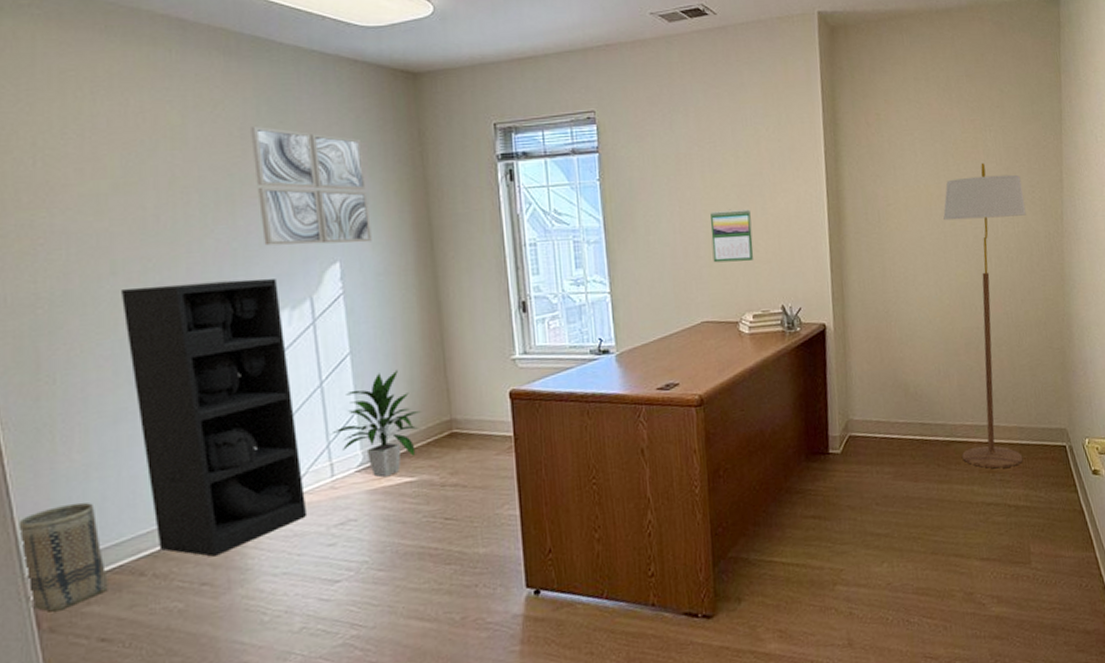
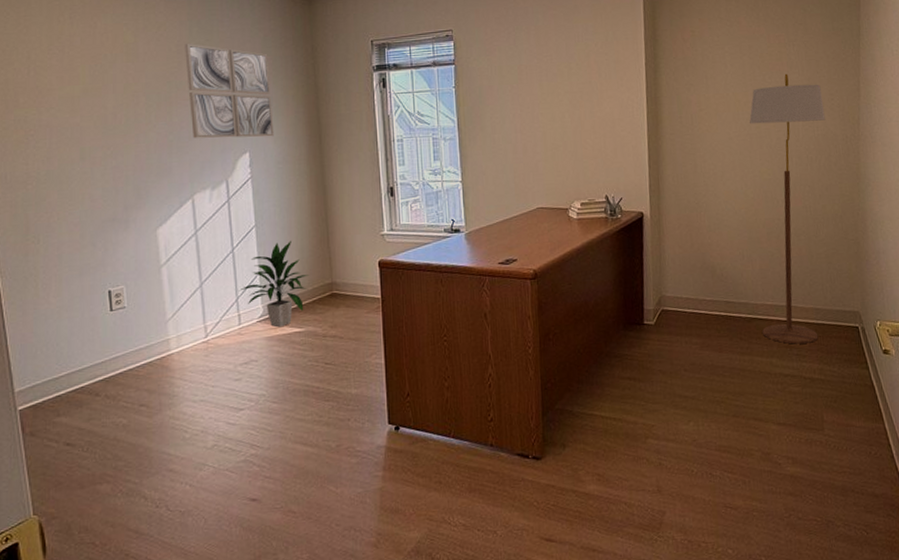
basket: present [18,502,108,612] -> none [10,336,73,420]
shelving unit: present [122,278,308,557] -> none [88,164,220,384]
calendar: present [710,209,754,263] -> none [546,113,583,158]

